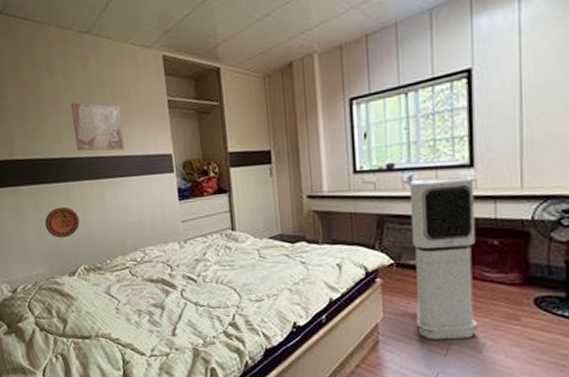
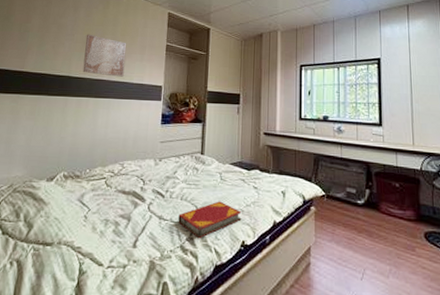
decorative plate: present [45,206,80,238] -> none [36,117,70,145]
hardback book: none [216,281,290,322] -> present [178,201,242,238]
air purifier: present [409,176,478,340] -> none [338,130,385,265]

